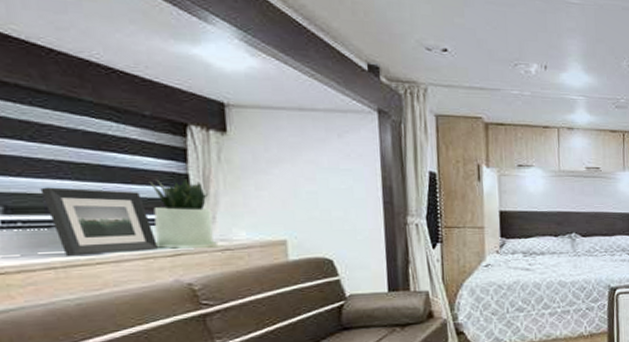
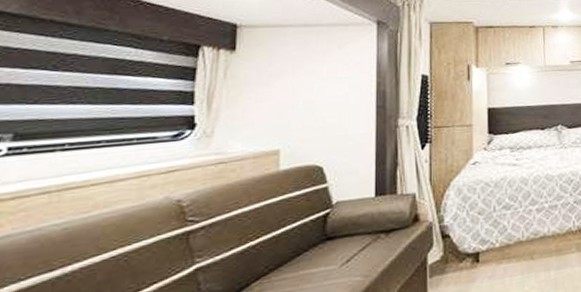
picture frame: present [40,187,159,257] -> none [52,111,155,180]
planter: present [149,179,219,249] -> none [152,96,213,166]

